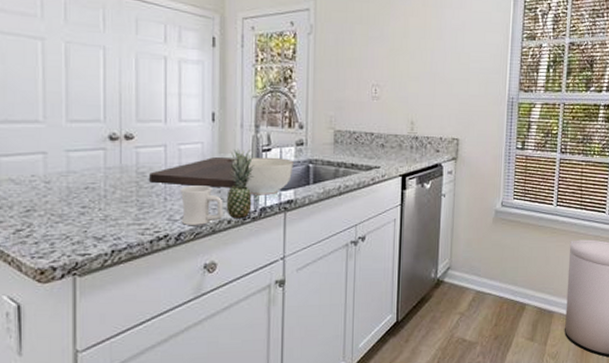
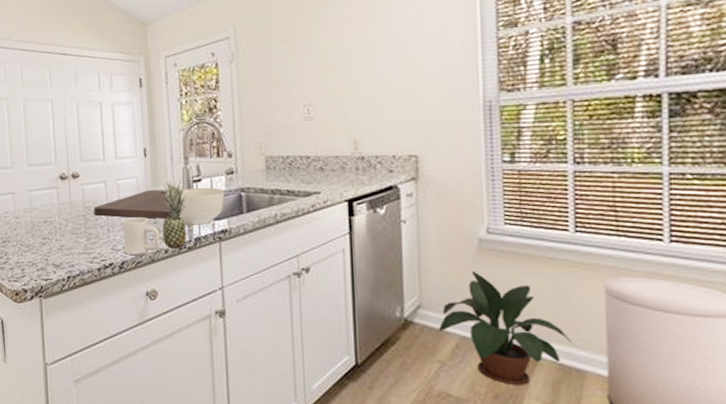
potted plant: none [461,236,549,327] -> present [438,270,575,385]

